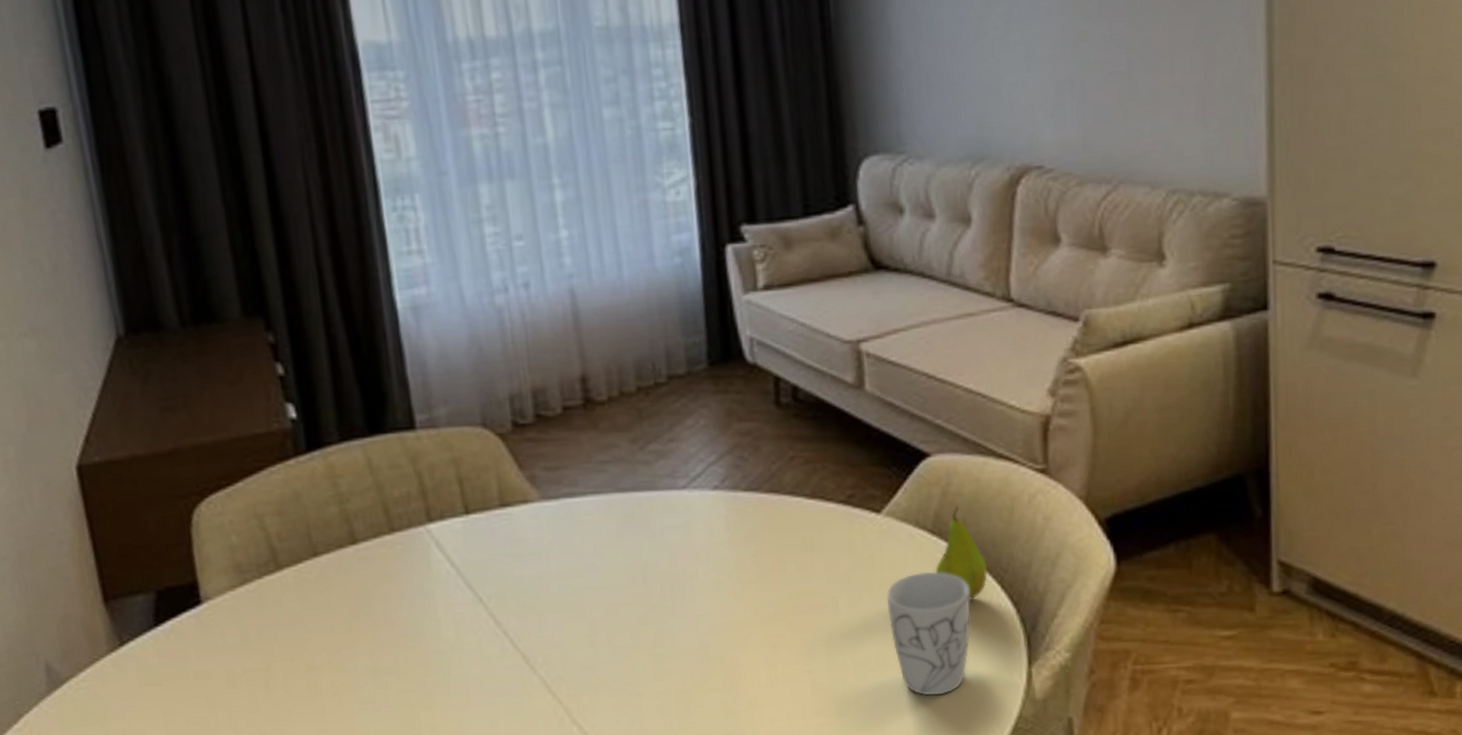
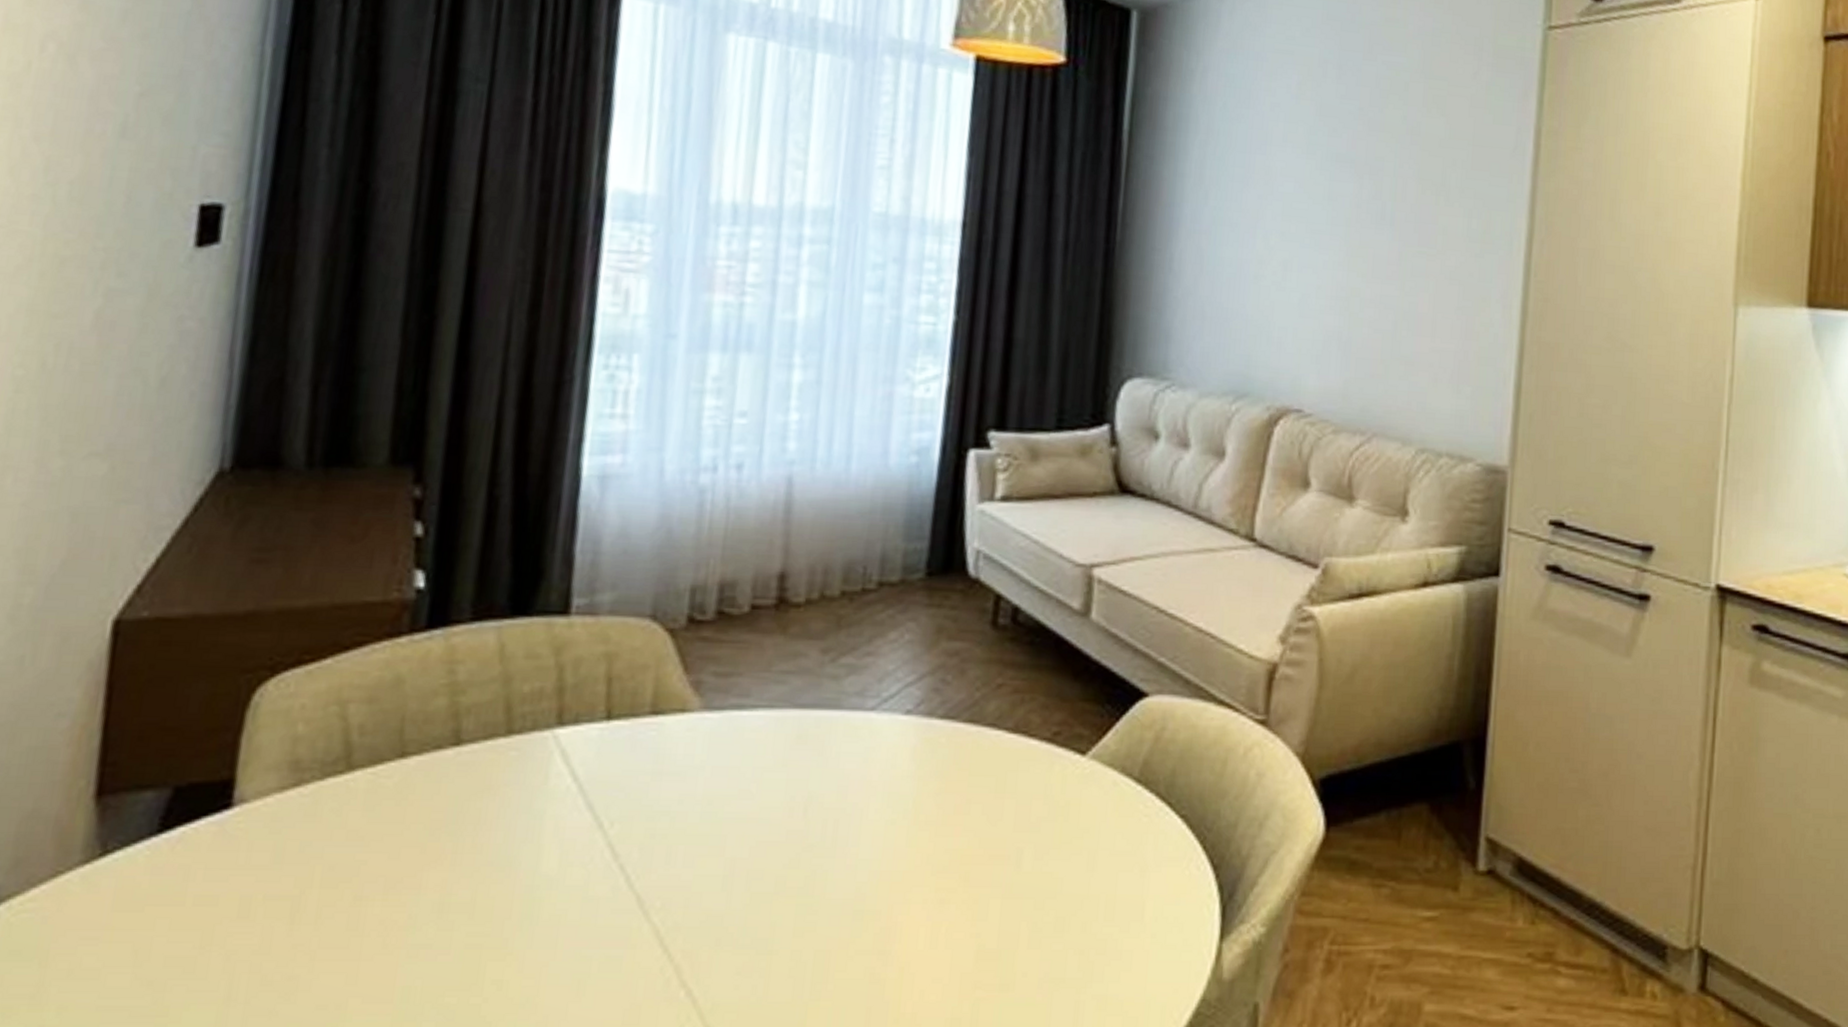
mug: present [886,571,971,696] -> none [1075,824,1169,971]
fruit: present [935,506,988,602] -> none [1134,754,1191,863]

